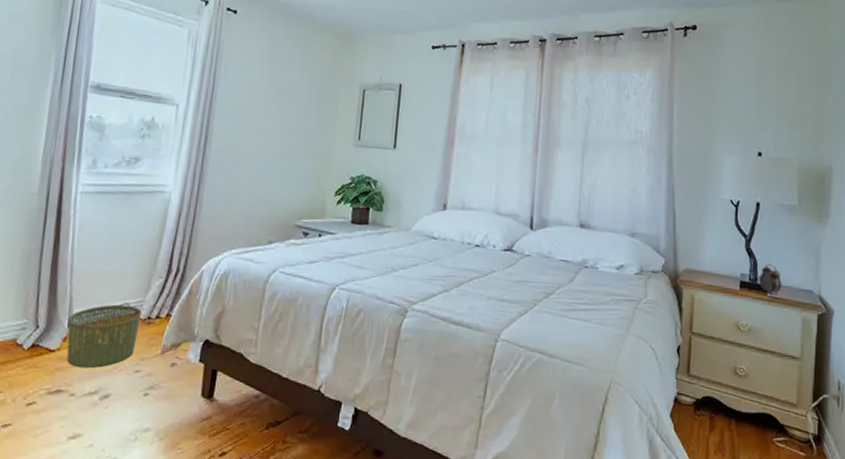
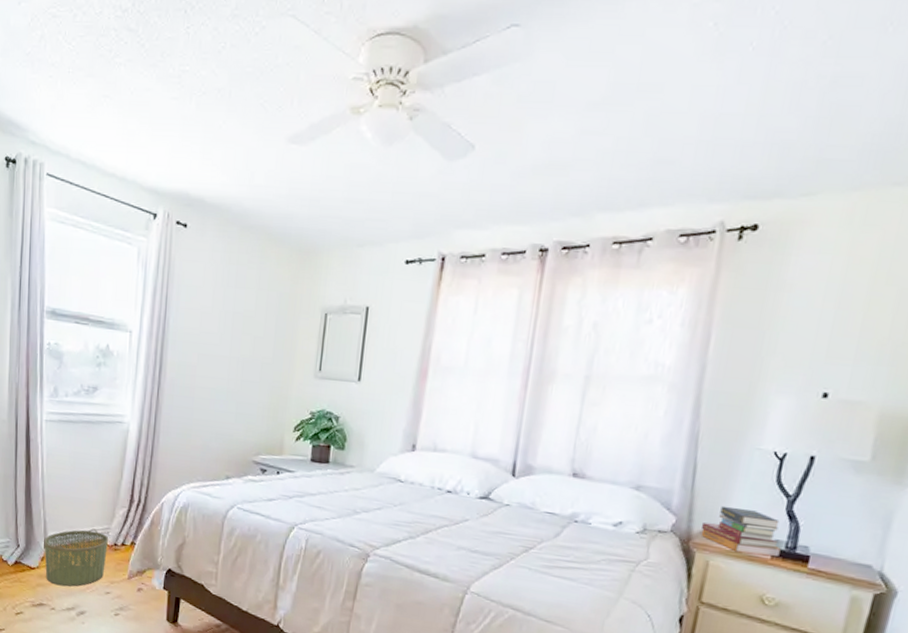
books: none [685,246,746,289] -> present [701,505,781,558]
alarm clock: present [759,264,782,295] -> none [799,530,831,568]

